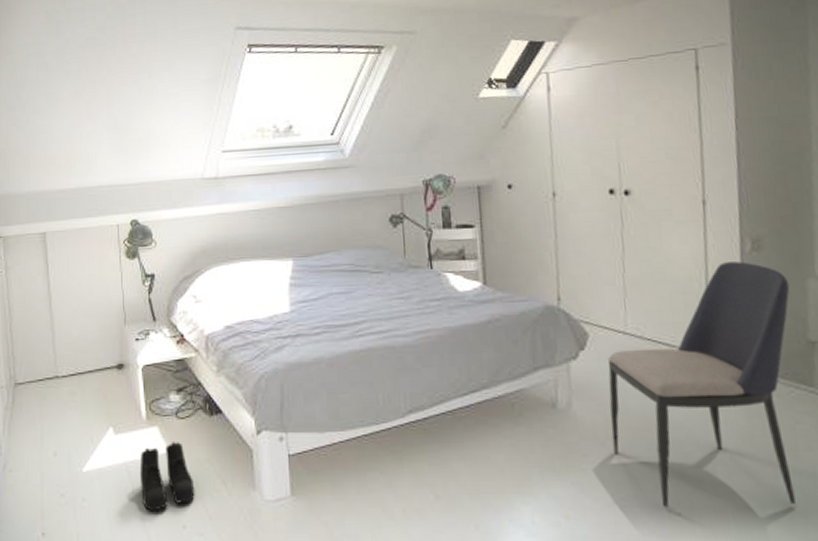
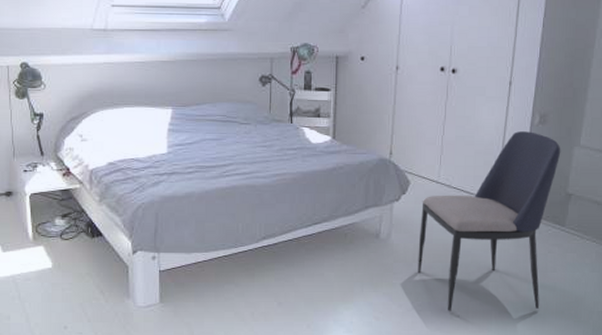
boots: present [139,442,195,511] -> none [26,259,76,315]

